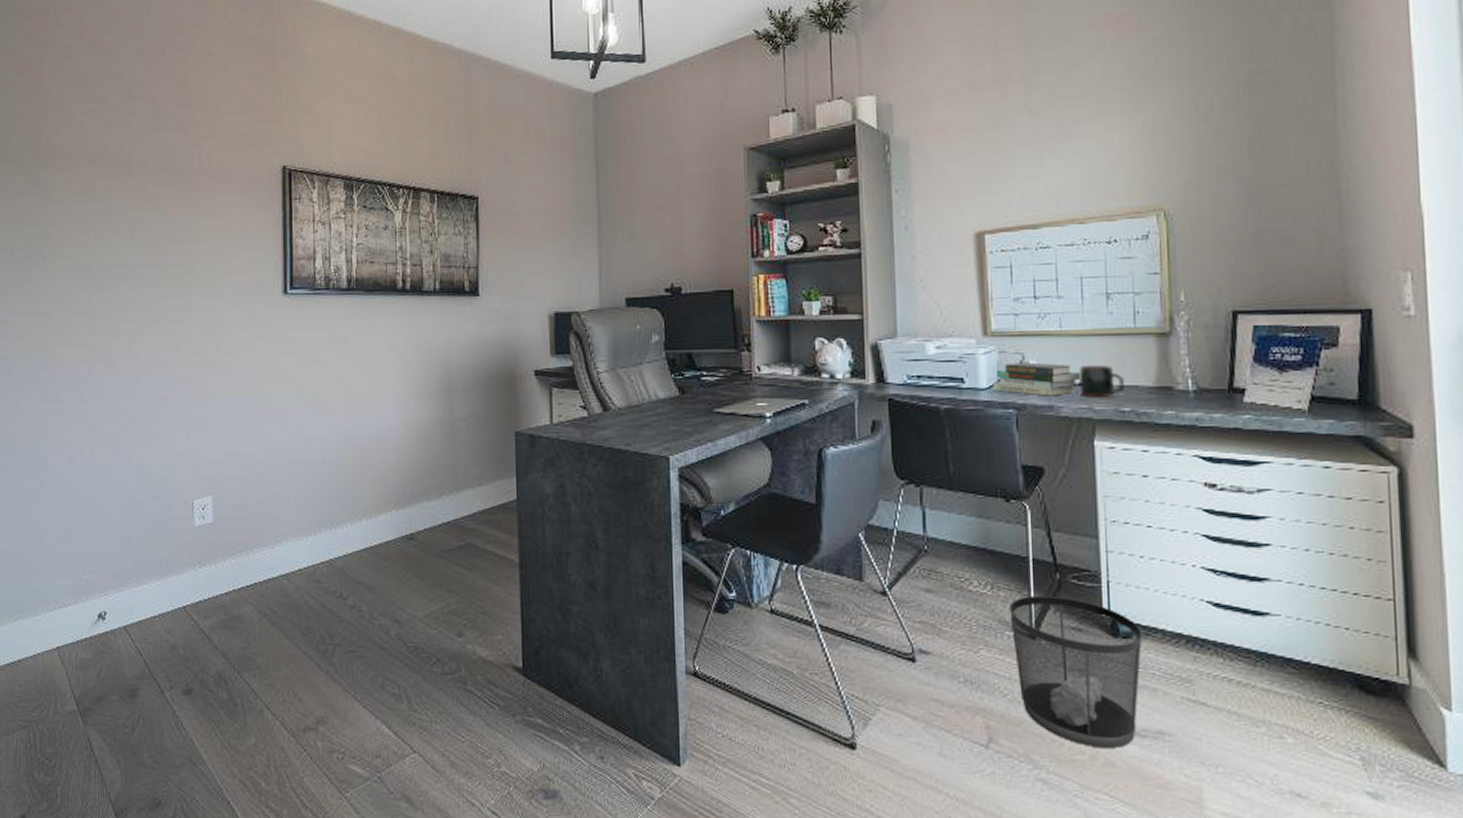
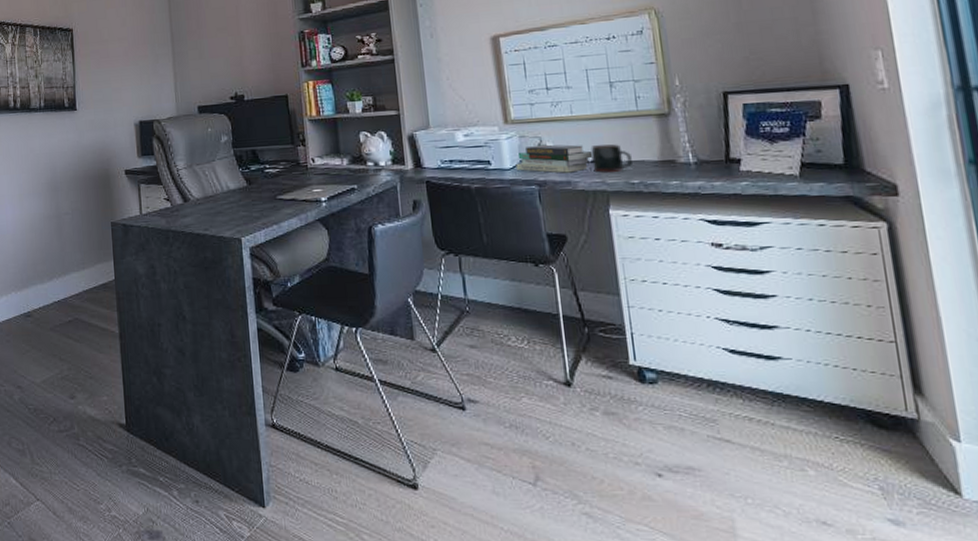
waste bin: present [1009,595,1144,749] -> none [545,347,669,484]

